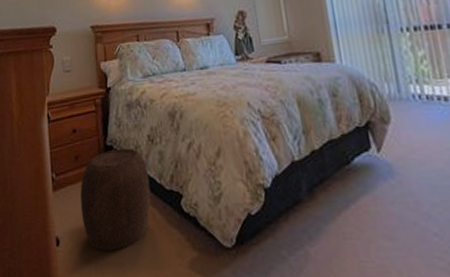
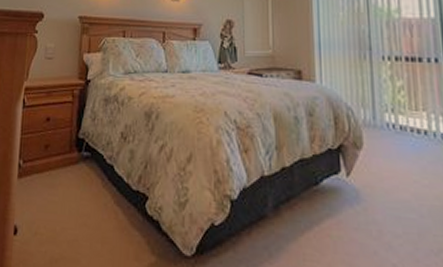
stool: present [80,148,151,250] -> none [43,142,117,246]

